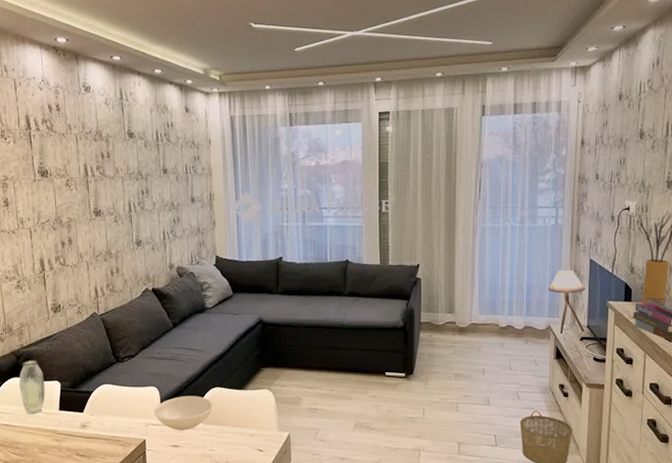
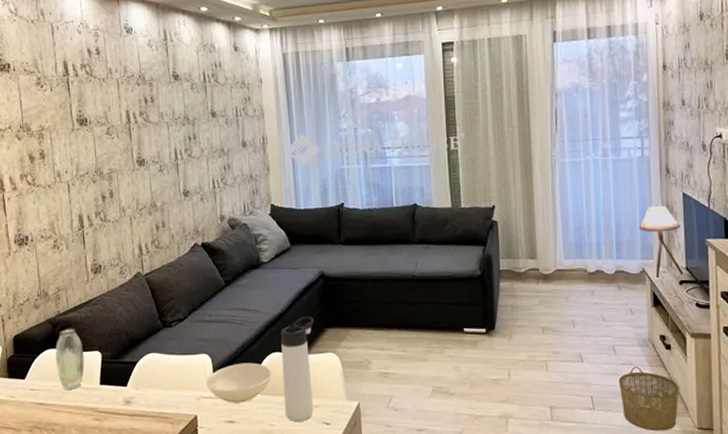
thermos bottle: none [222,357,252,448] -> present [281,316,314,421]

